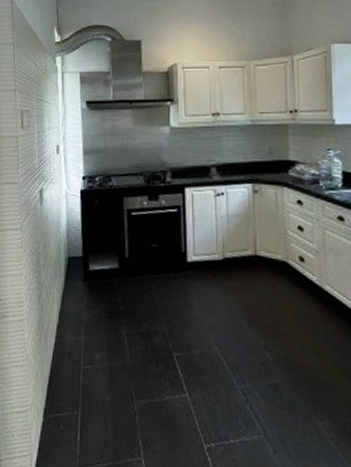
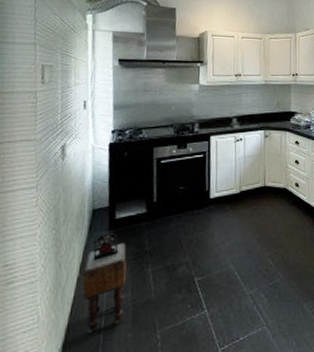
stool: none [62,283,101,385] -> present [82,232,127,334]

